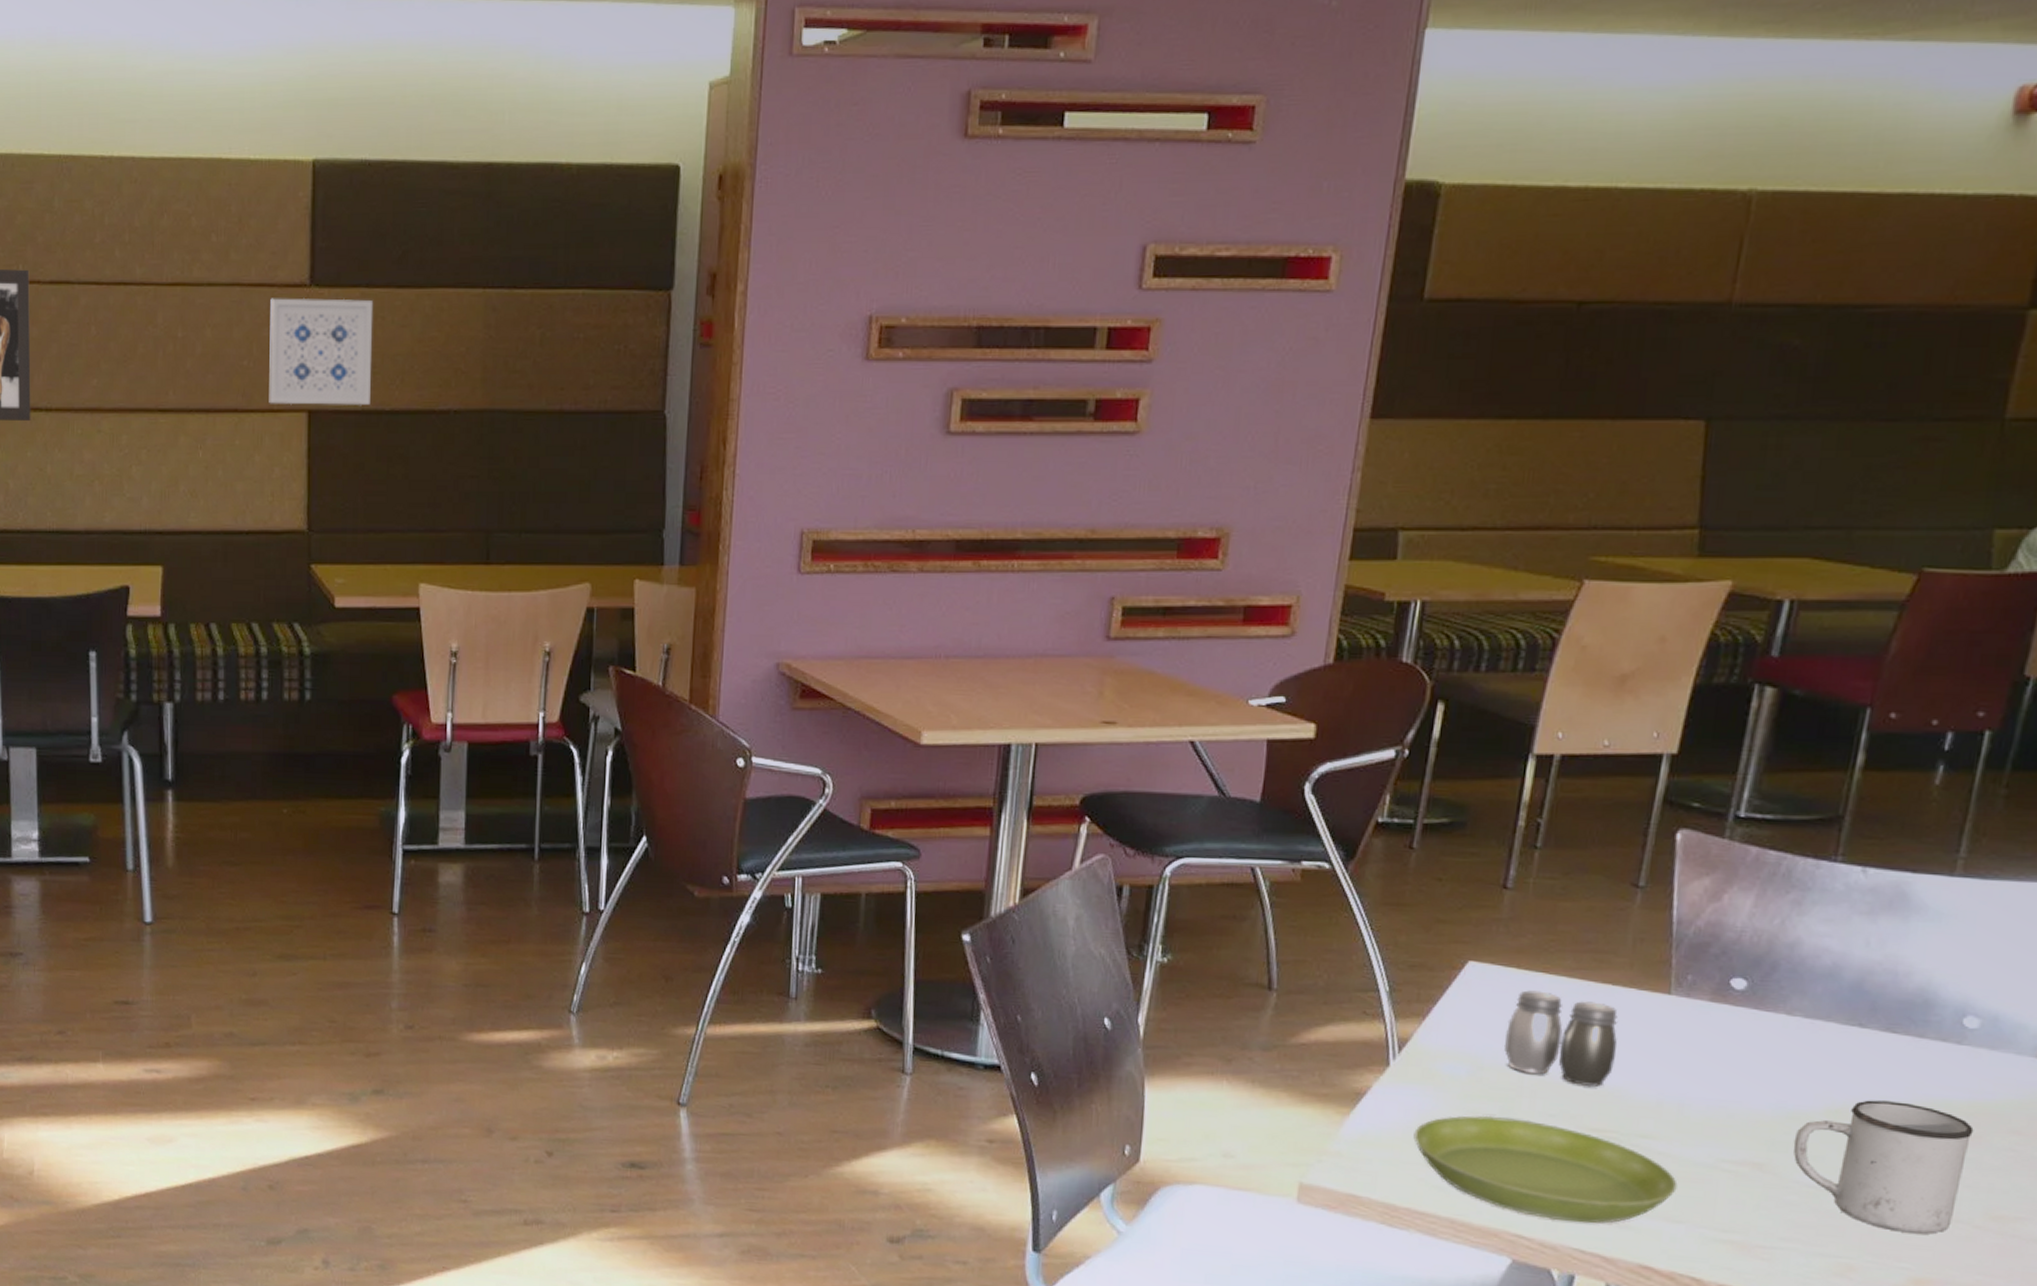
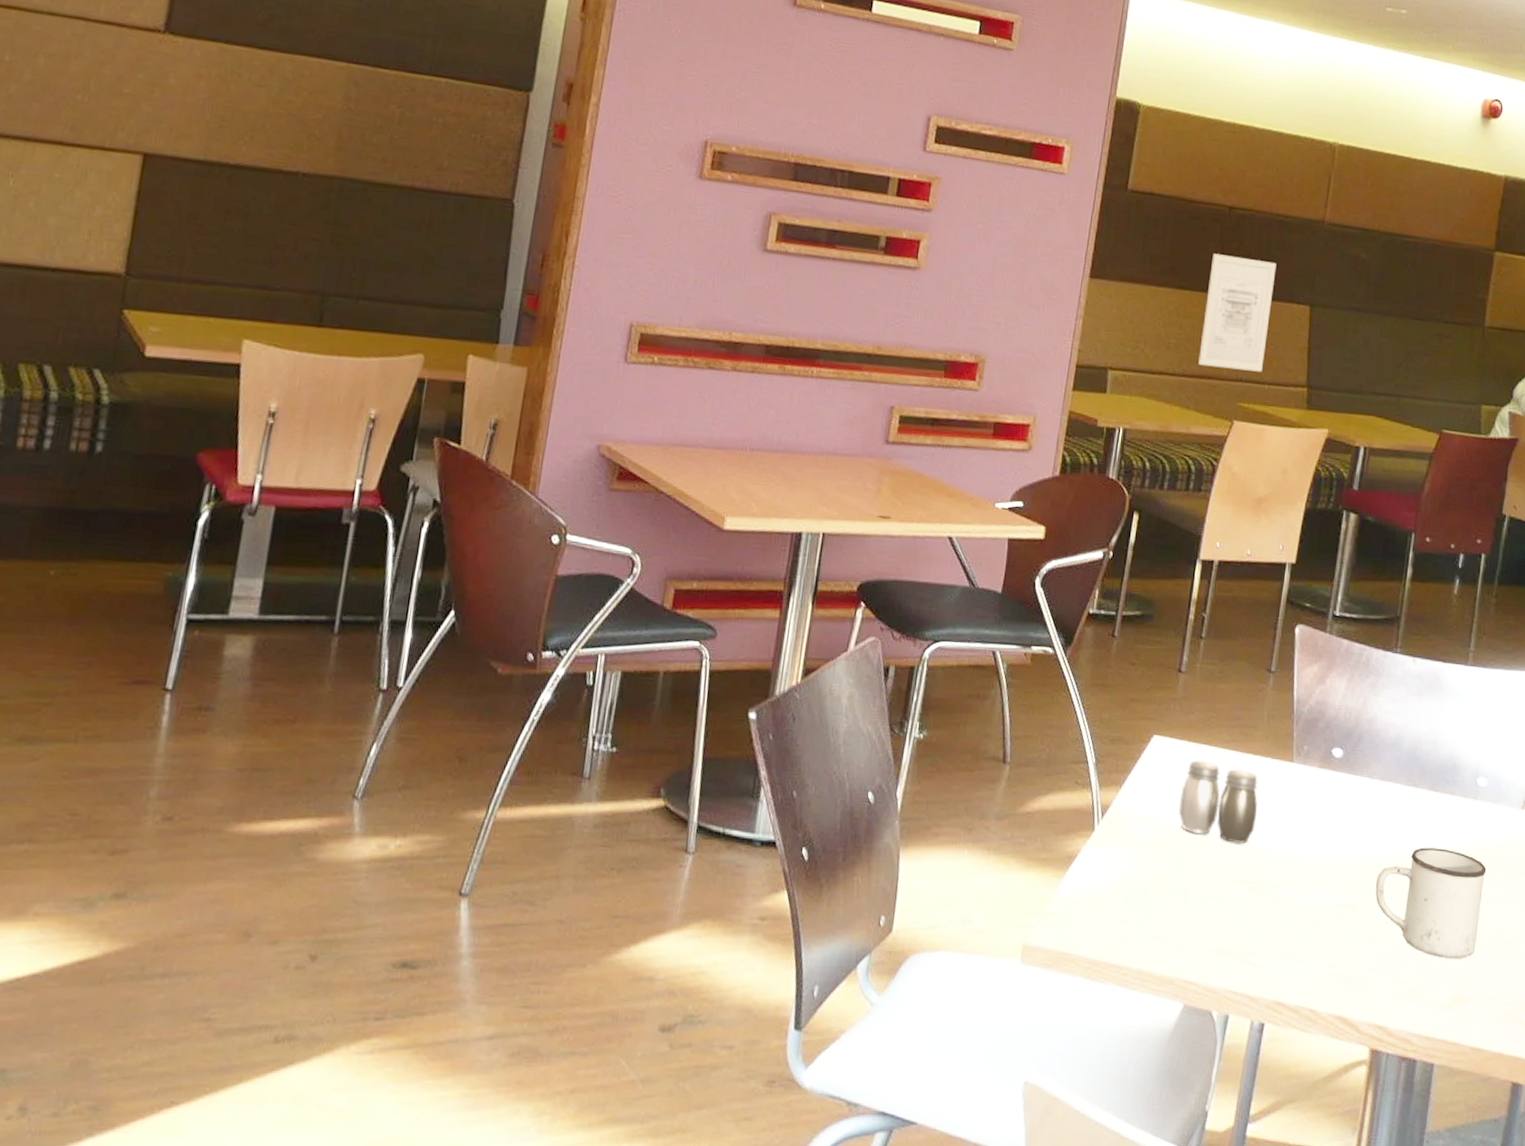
wall art: present [269,297,374,406] -> none [100,37,232,157]
saucer: present [1413,1115,1678,1224] -> none [1112,873,1300,967]
wall art: none [1530,366,1653,515] -> present [1198,253,1277,372]

